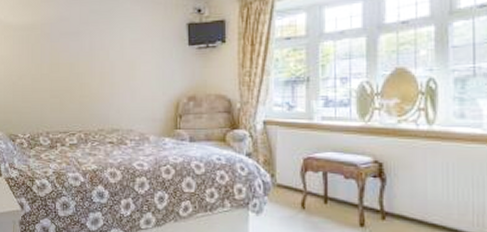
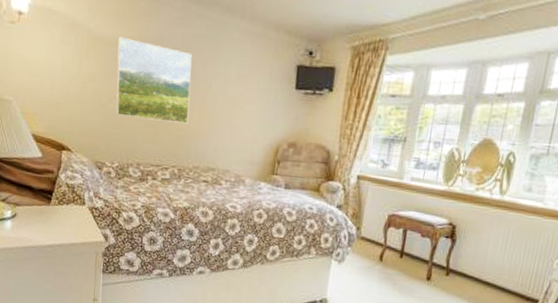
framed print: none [24,21,90,91] -> present [116,36,192,124]

